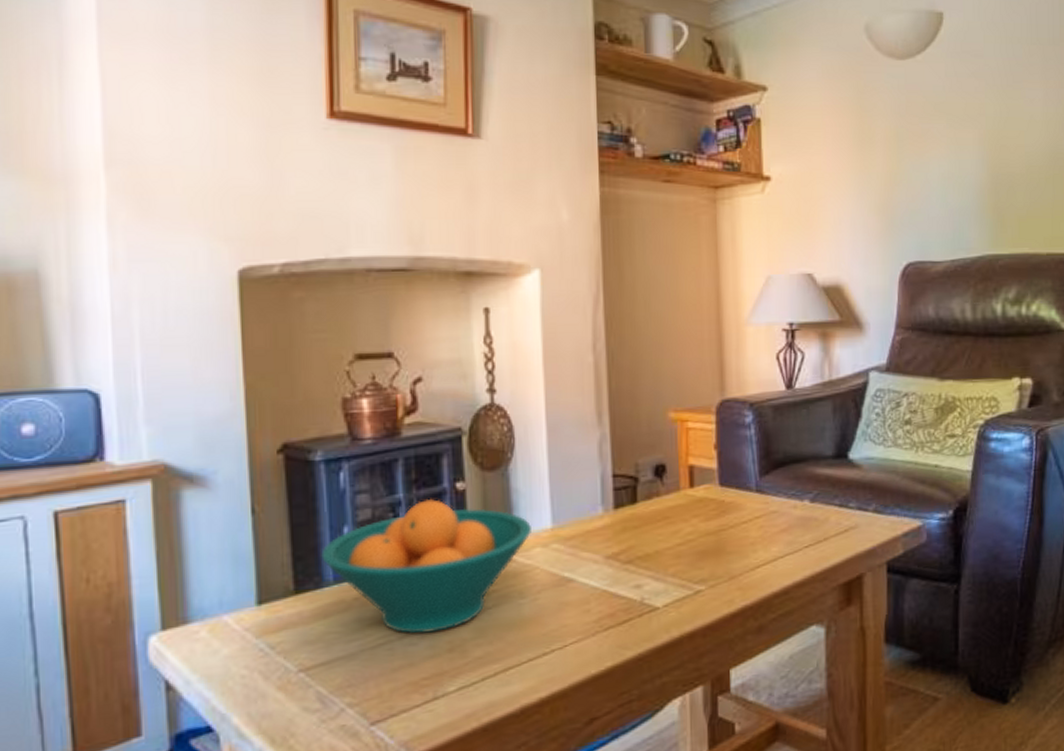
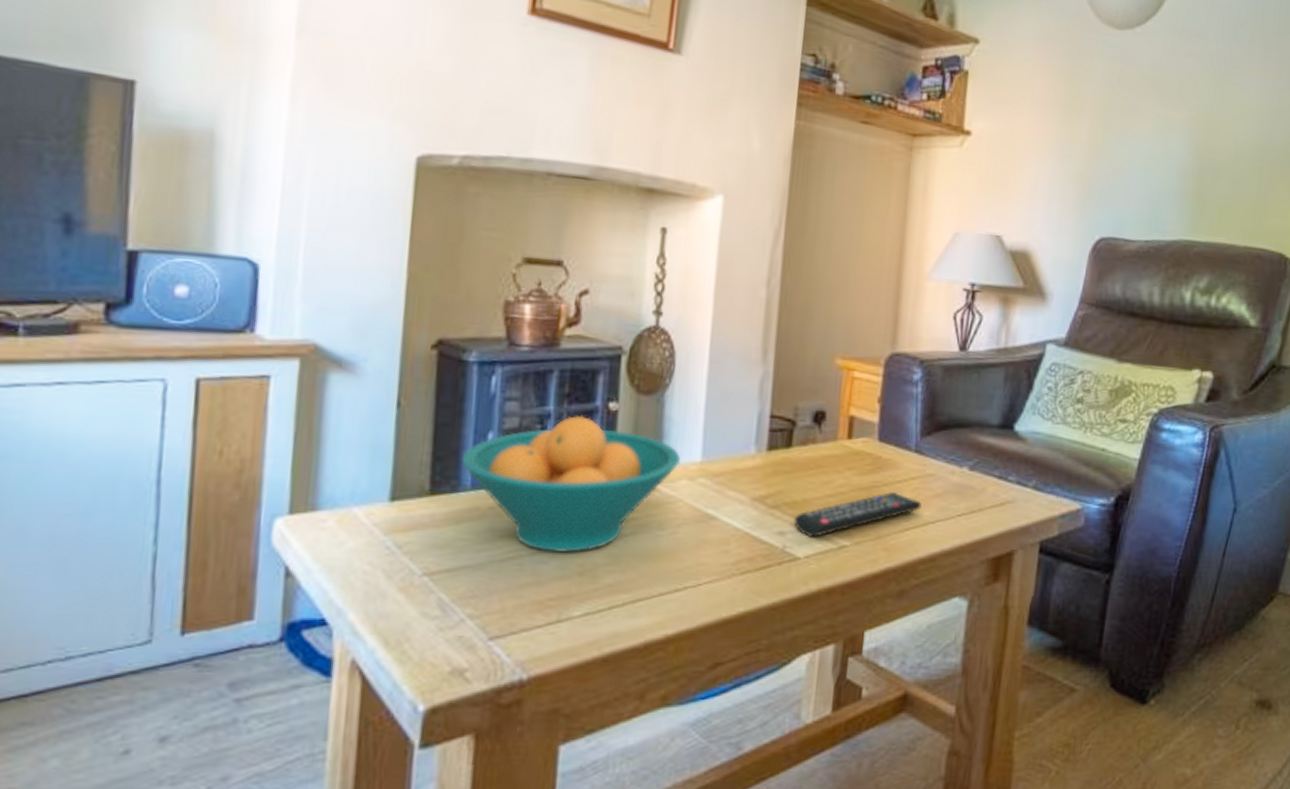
remote control: none [649,533,769,587] -> present [794,492,922,537]

